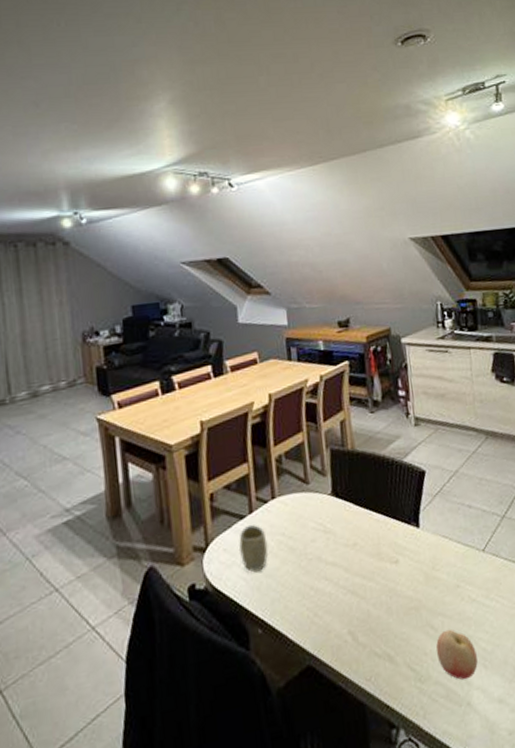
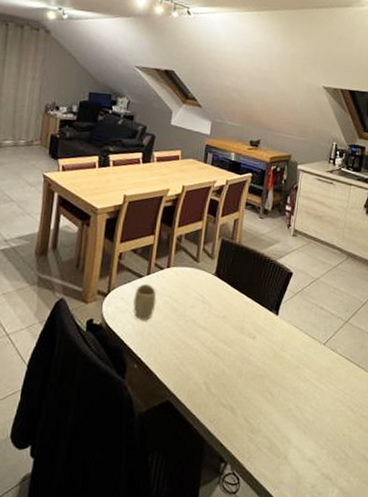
fruit: present [436,629,478,680] -> none [269,398,301,439]

